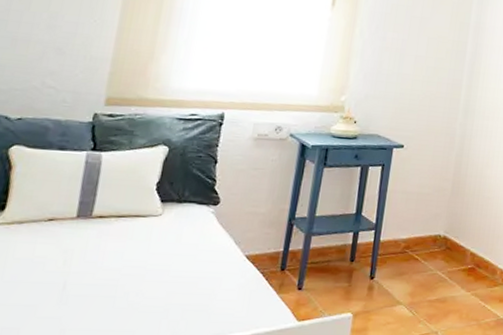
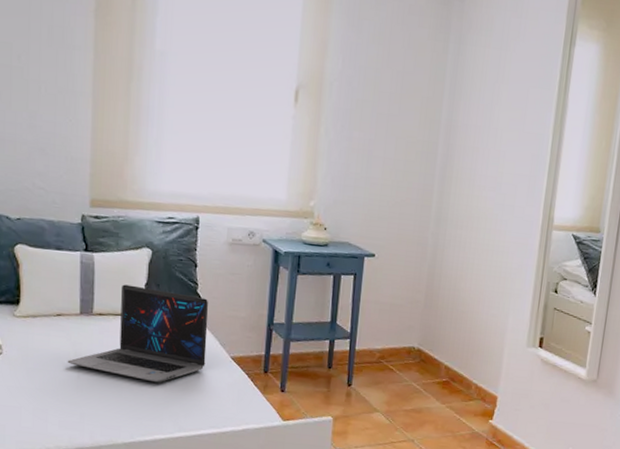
laptop: none [53,184,226,289] -> present [67,284,208,383]

